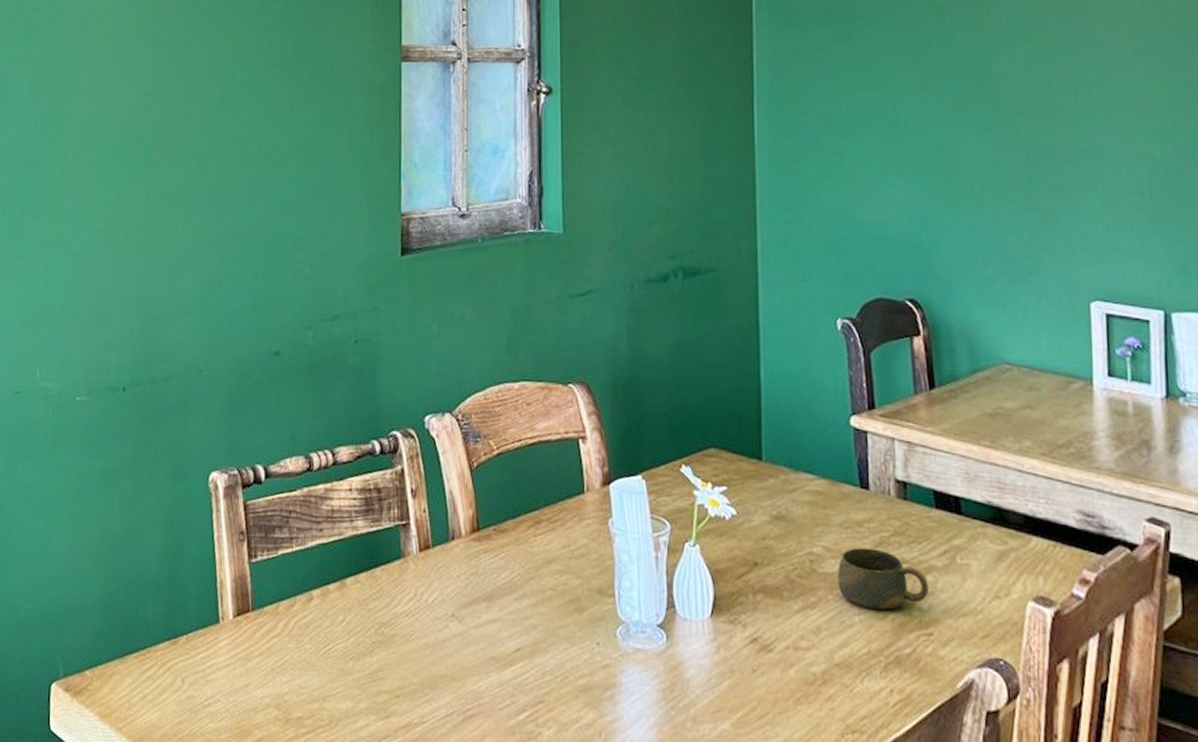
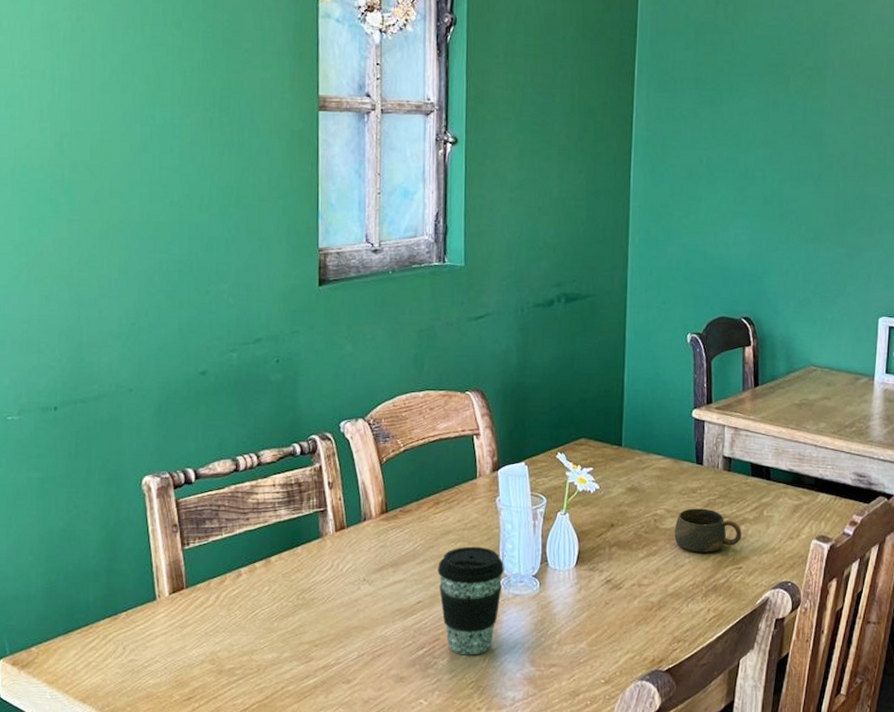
coffee cup: none [540,580,621,727] -> present [438,546,504,655]

